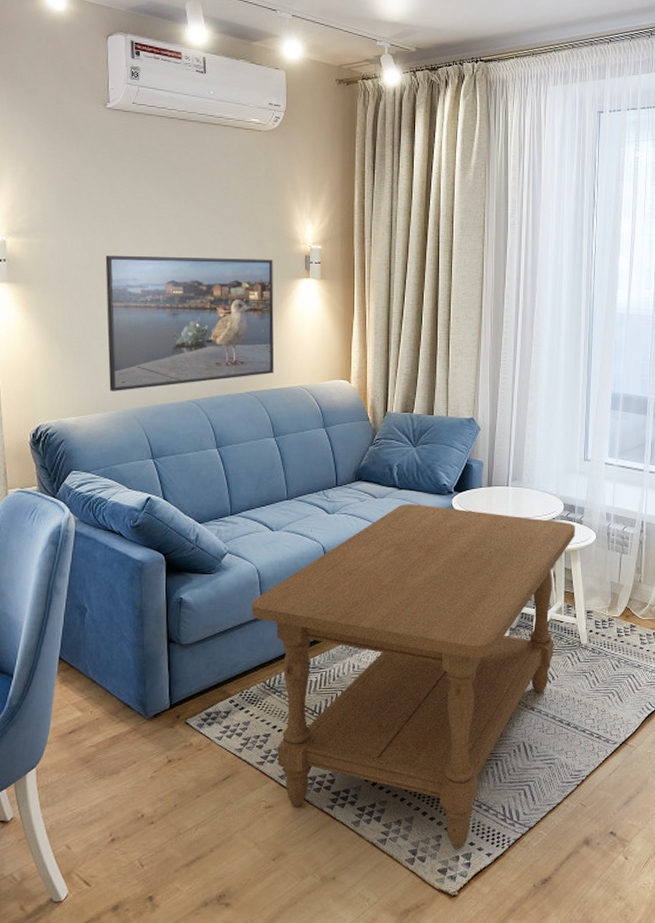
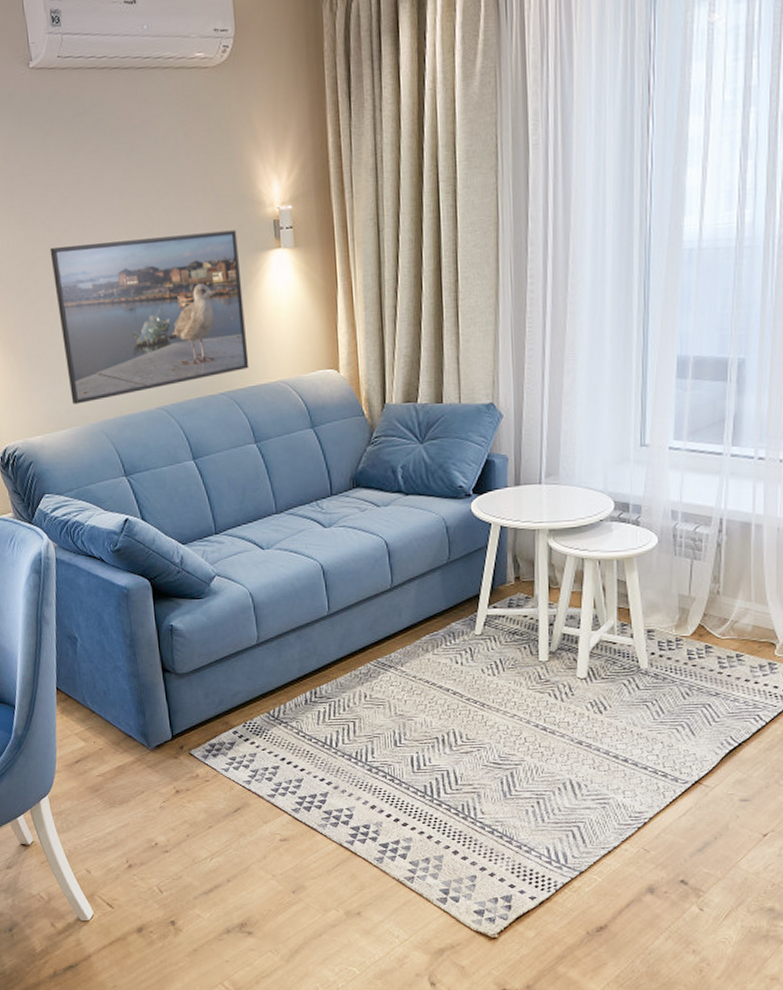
coffee table: present [251,504,575,849] -> none [247,511,630,891]

